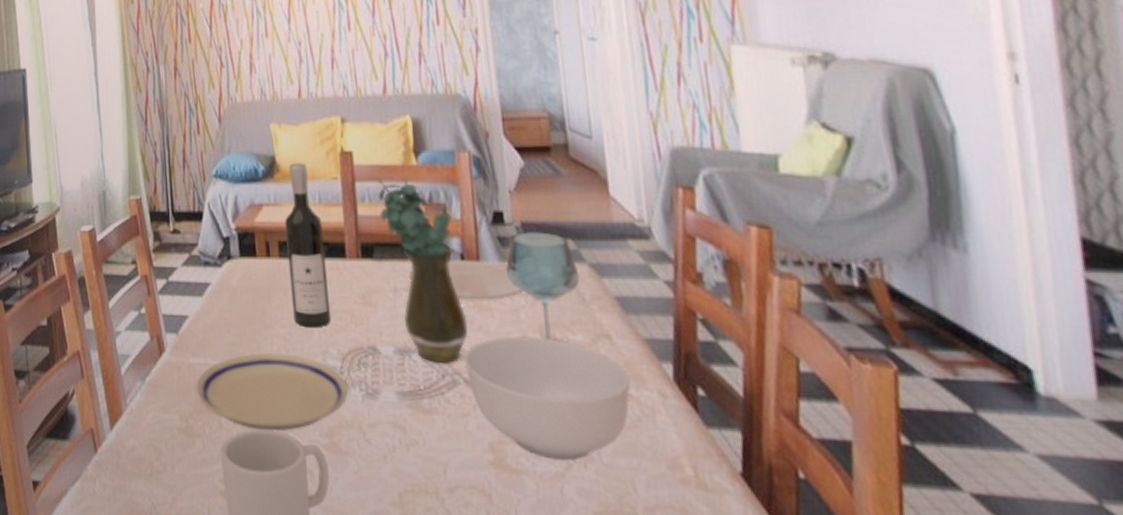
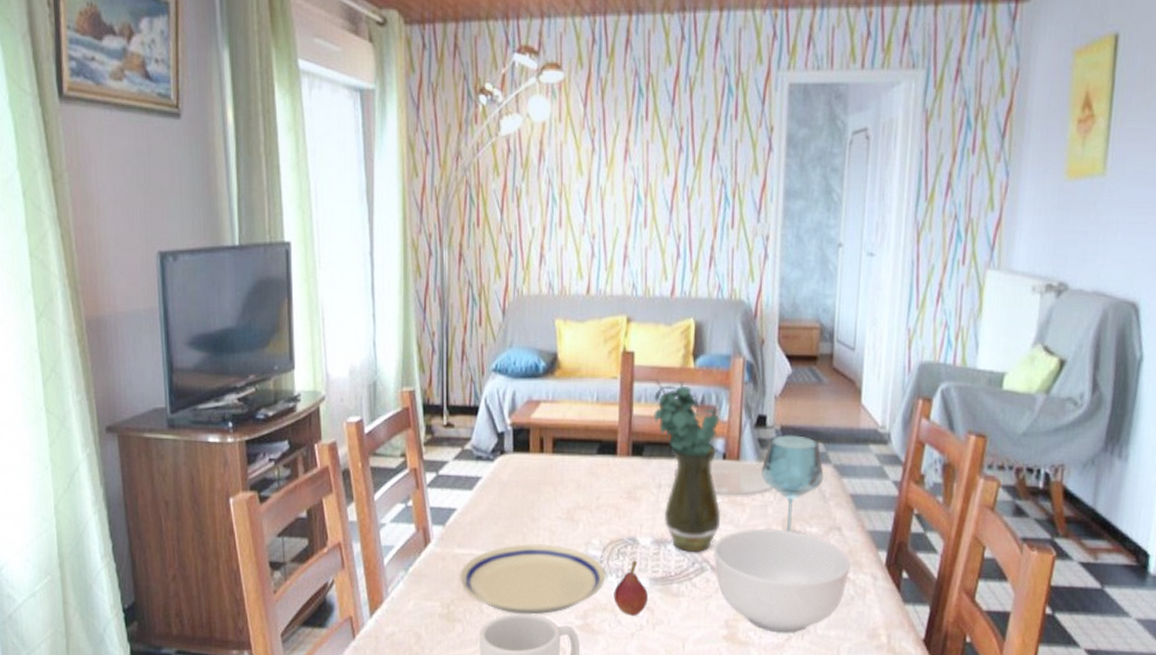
bottle: present [285,163,332,328] -> none [560,361,598,521]
fruit: none [359,371,398,435] -> present [613,560,648,615]

